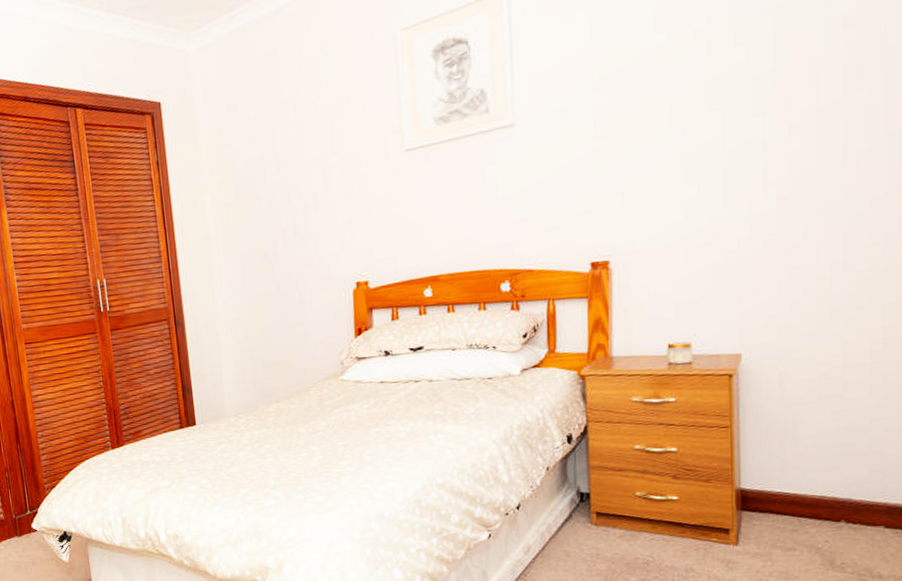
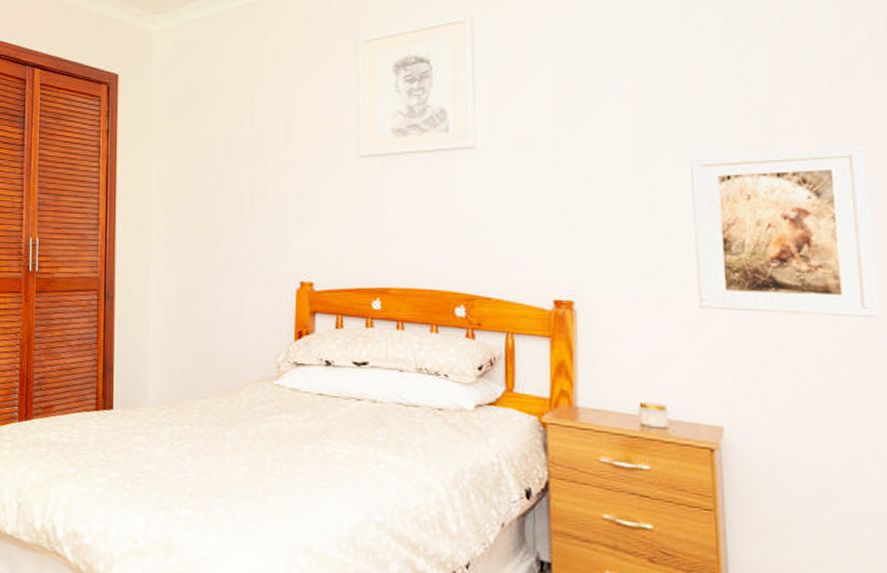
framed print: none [720,67,886,250] -> present [690,147,879,317]

